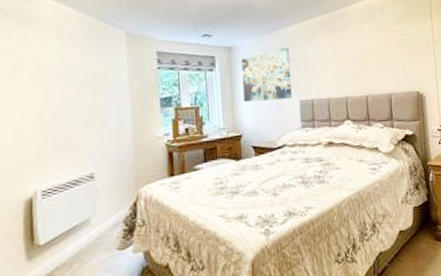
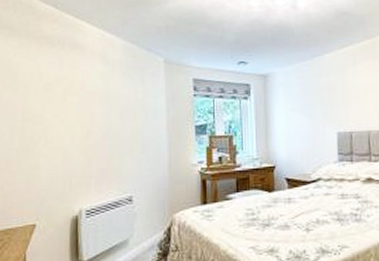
wall art: present [241,47,292,102] -> none [277,75,329,132]

